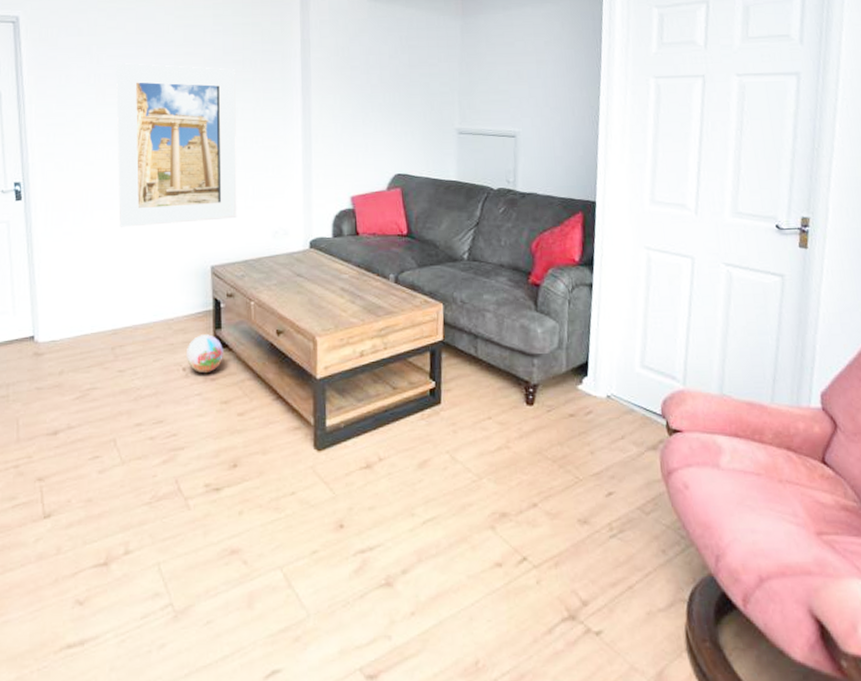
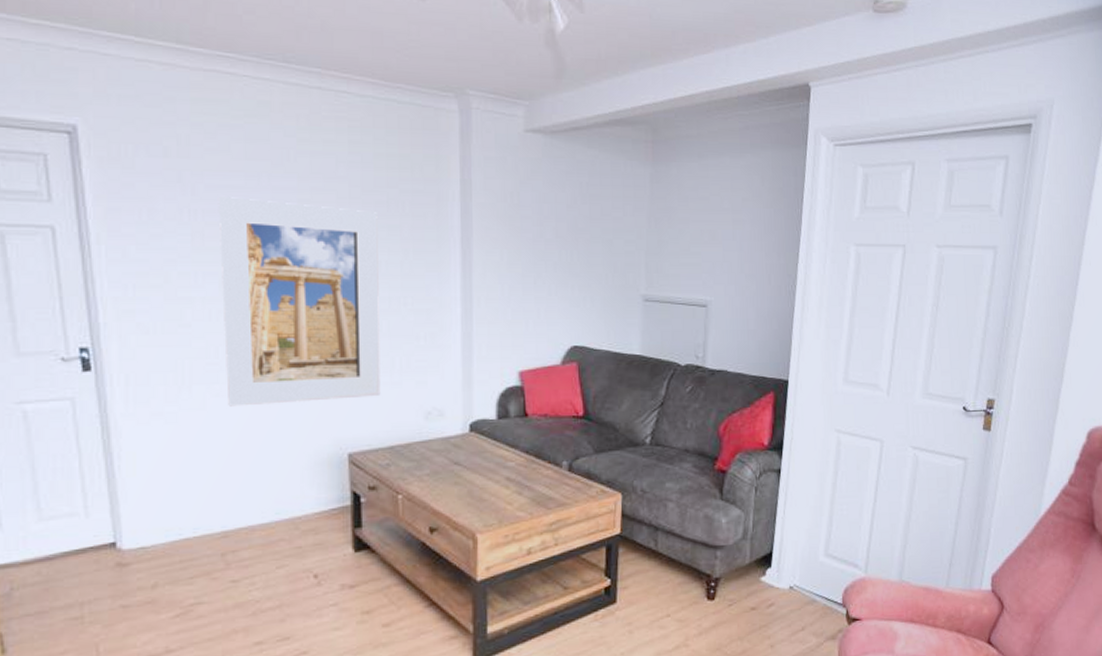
ball: present [185,334,223,374] -> none [317,534,365,581]

